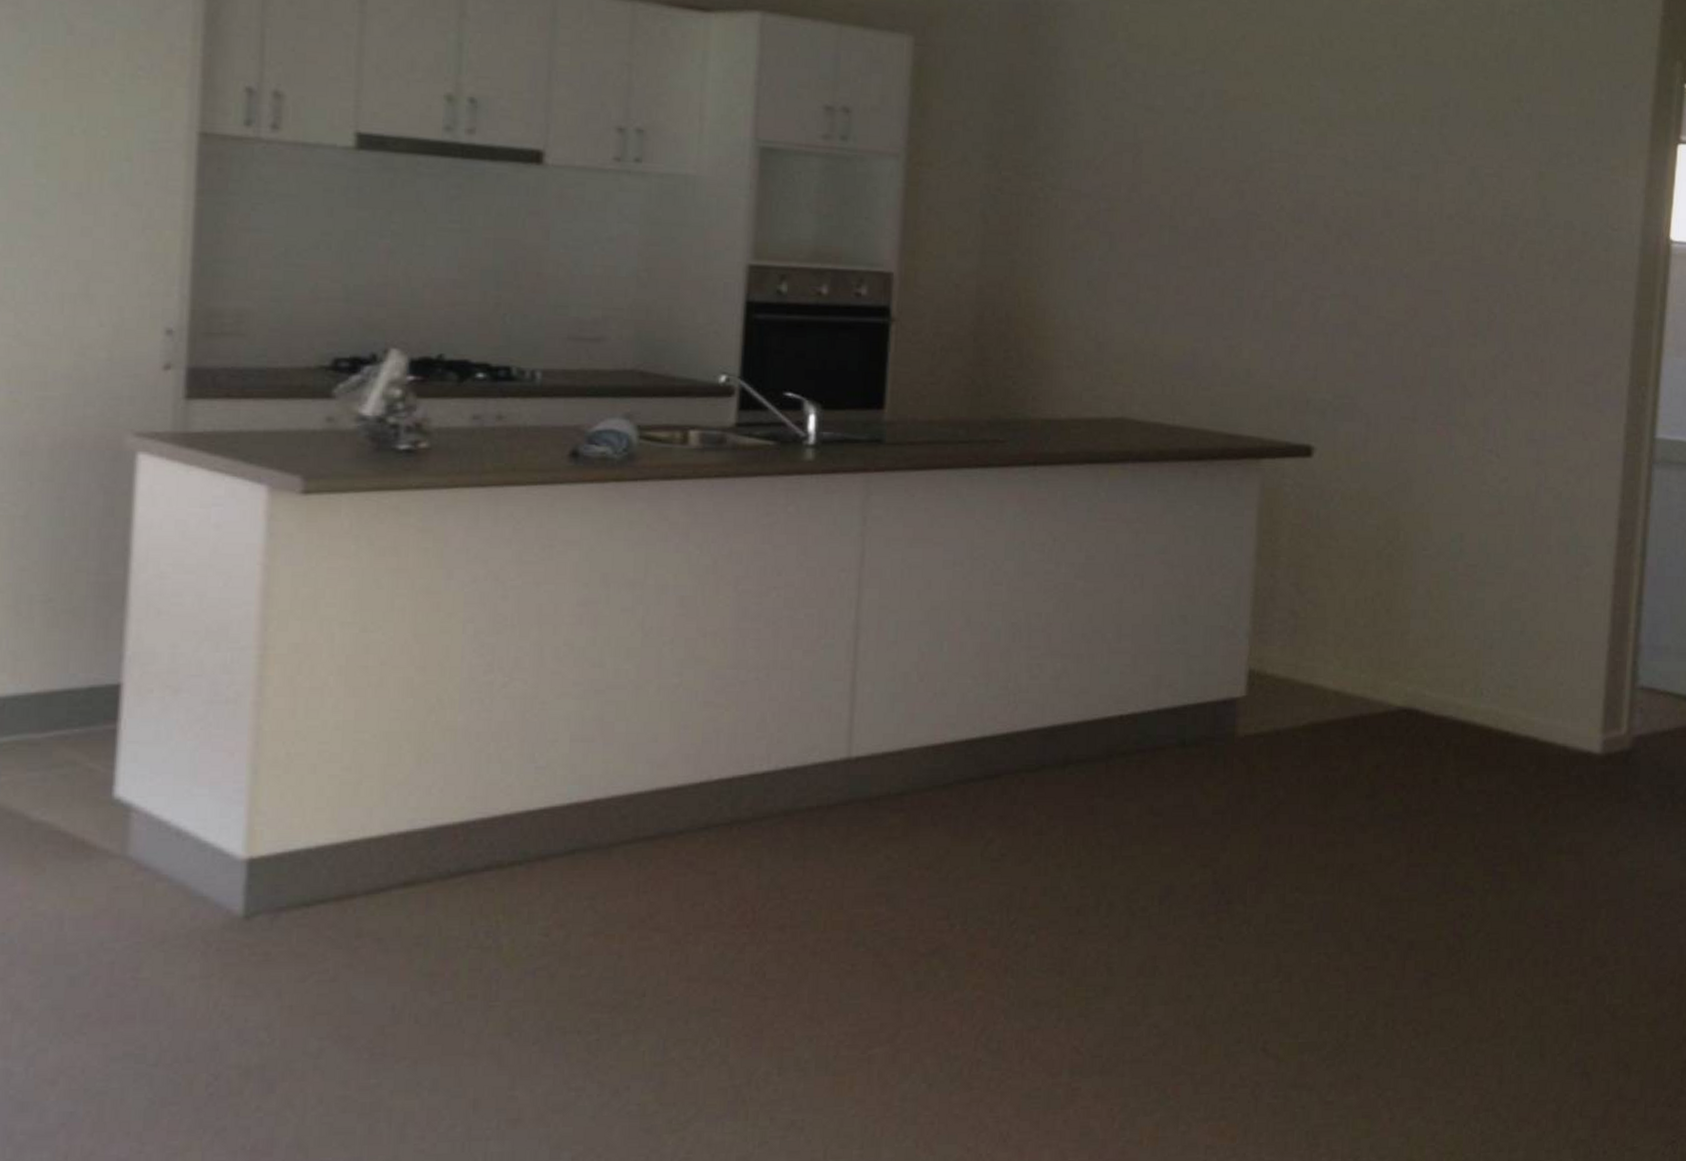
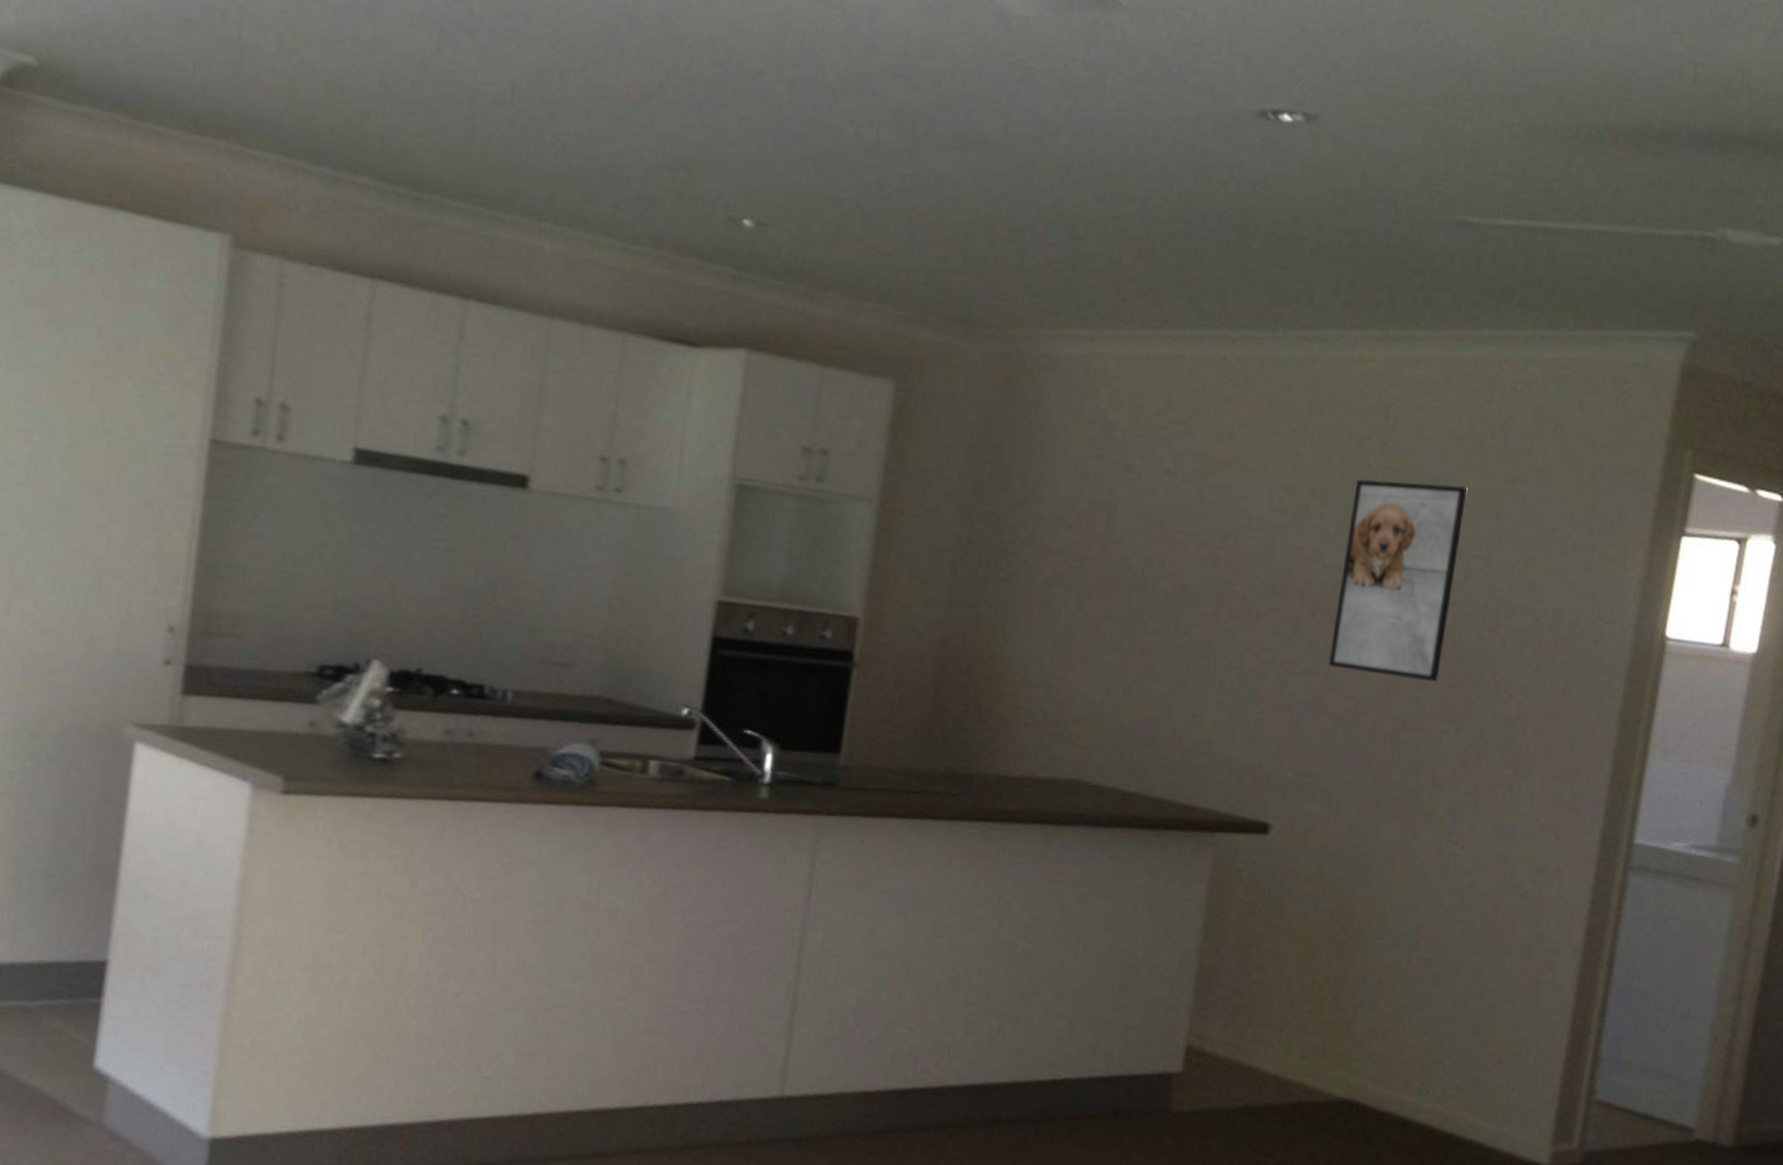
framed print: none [1357,107,1477,297] -> present [1328,479,1468,682]

